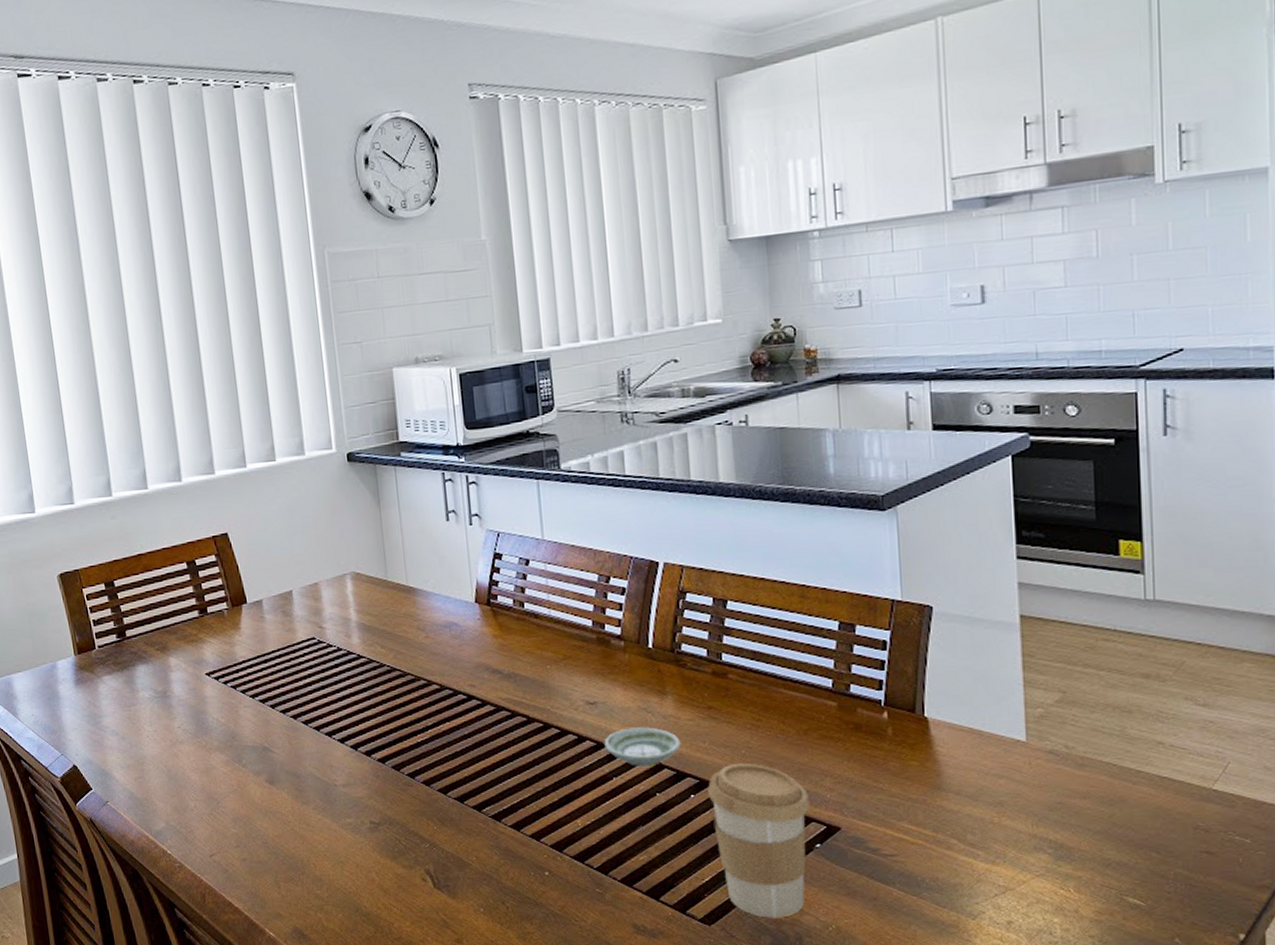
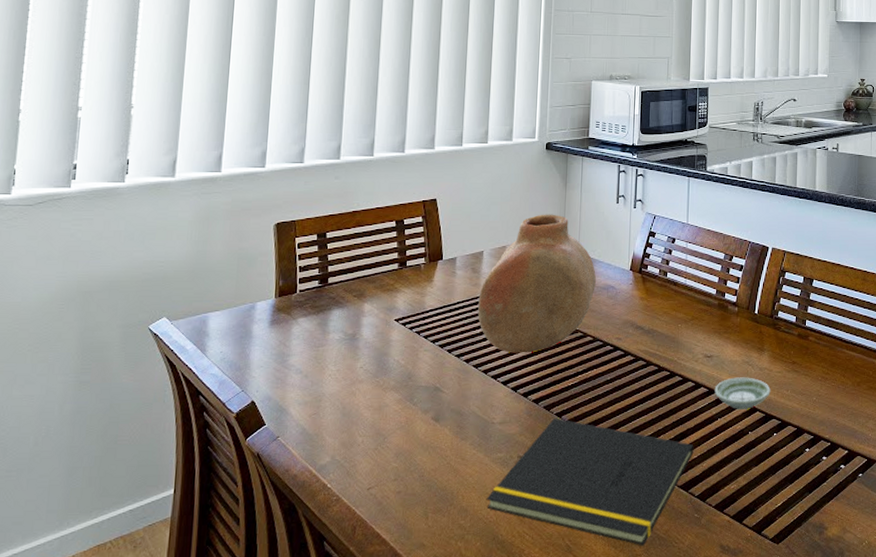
vase: none [295,540,434,707] -> present [478,214,596,353]
notepad: none [341,780,586,923] -> present [486,418,694,546]
coffee cup: present [708,763,810,918] -> none [786,408,857,536]

